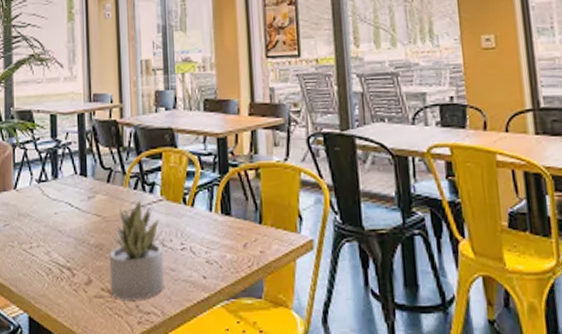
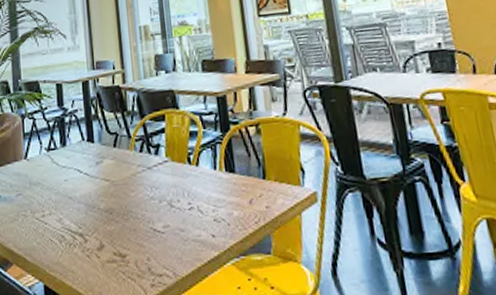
succulent plant: present [109,200,165,300] -> none [119,162,175,263]

